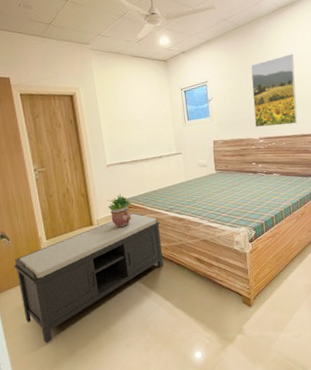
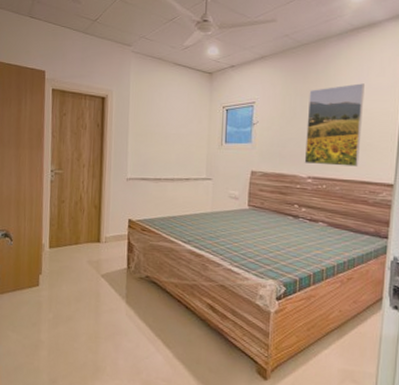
bench: present [13,212,164,343] -> none [11,236,174,363]
potted plant: present [106,194,132,228] -> none [119,213,147,251]

